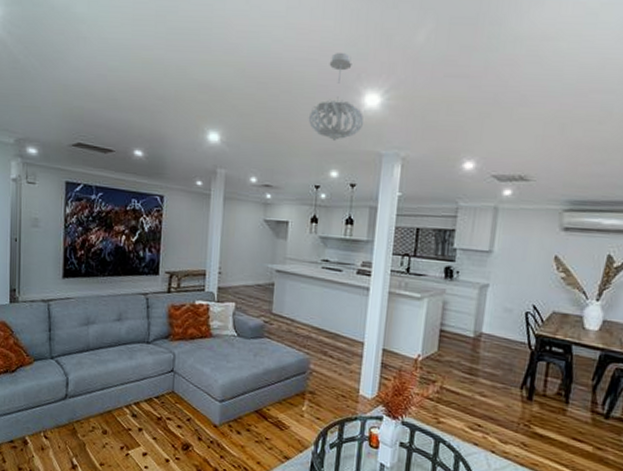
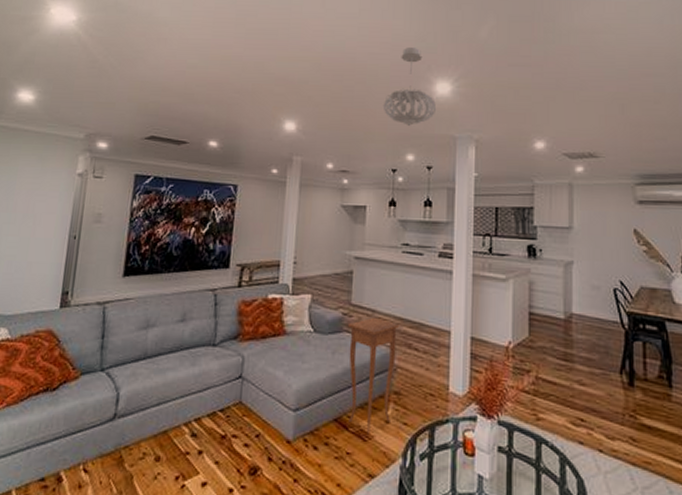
side table: none [268,326,317,425] -> present [348,317,400,435]

